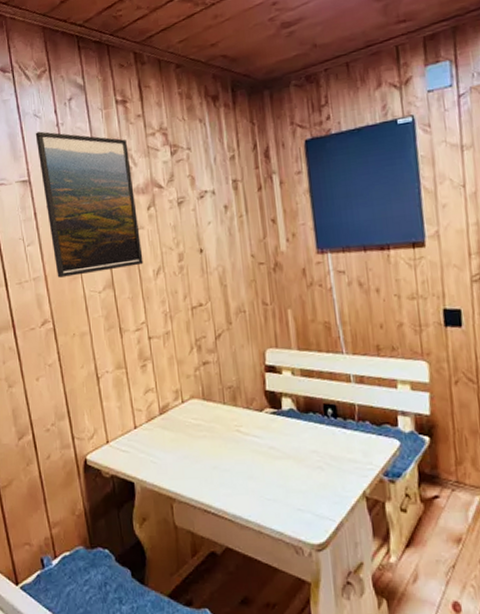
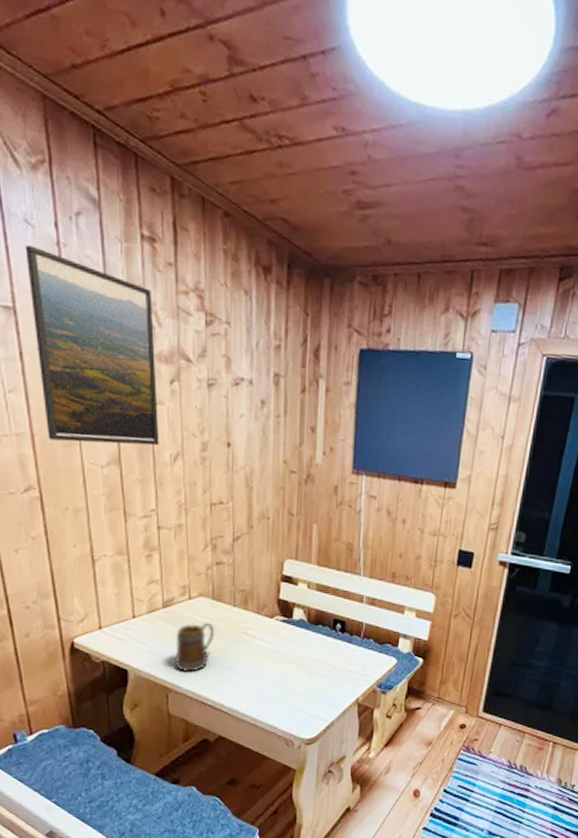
mug: none [174,425,210,479] -> present [174,623,215,672]

